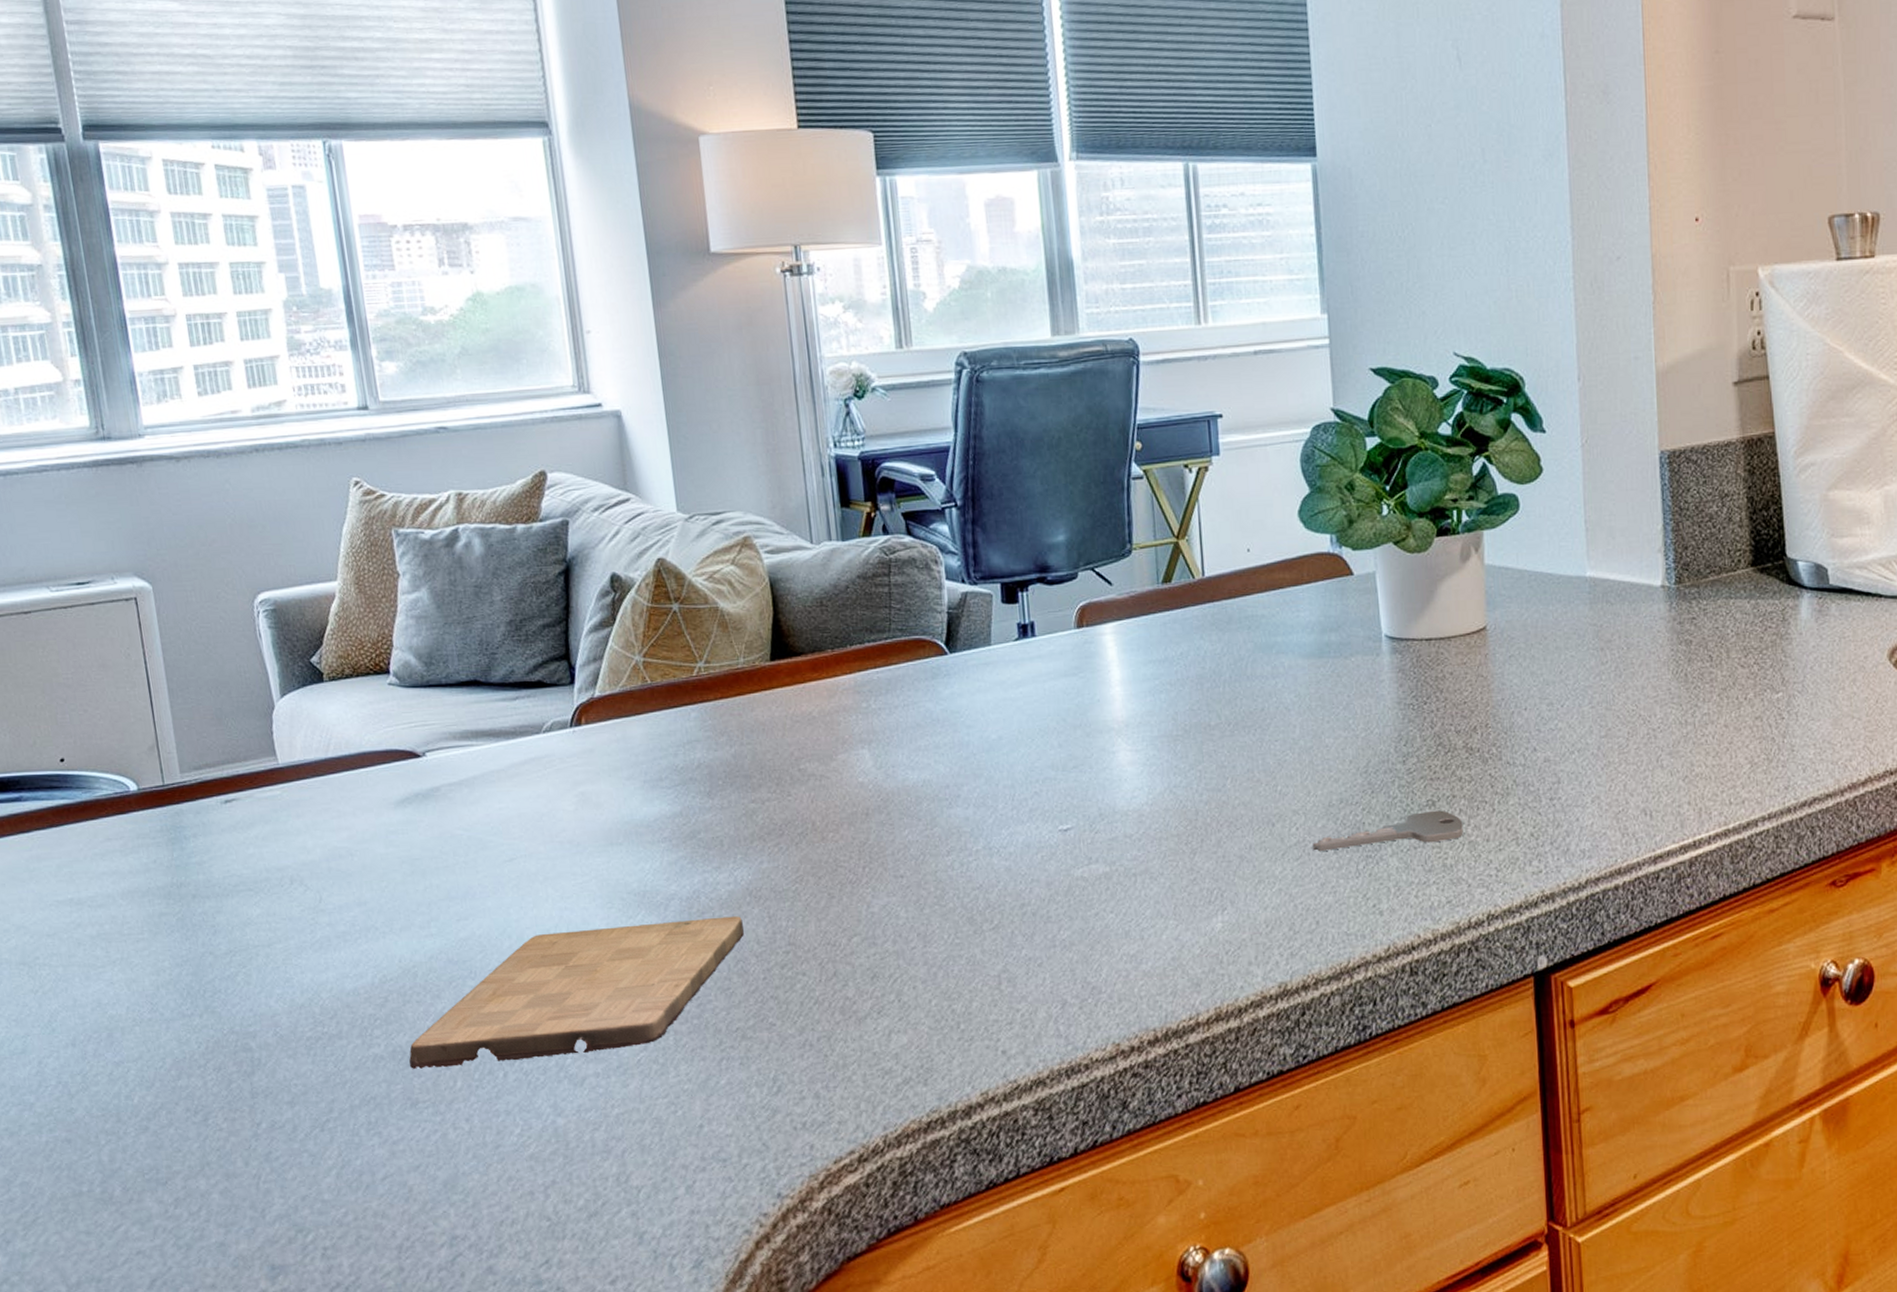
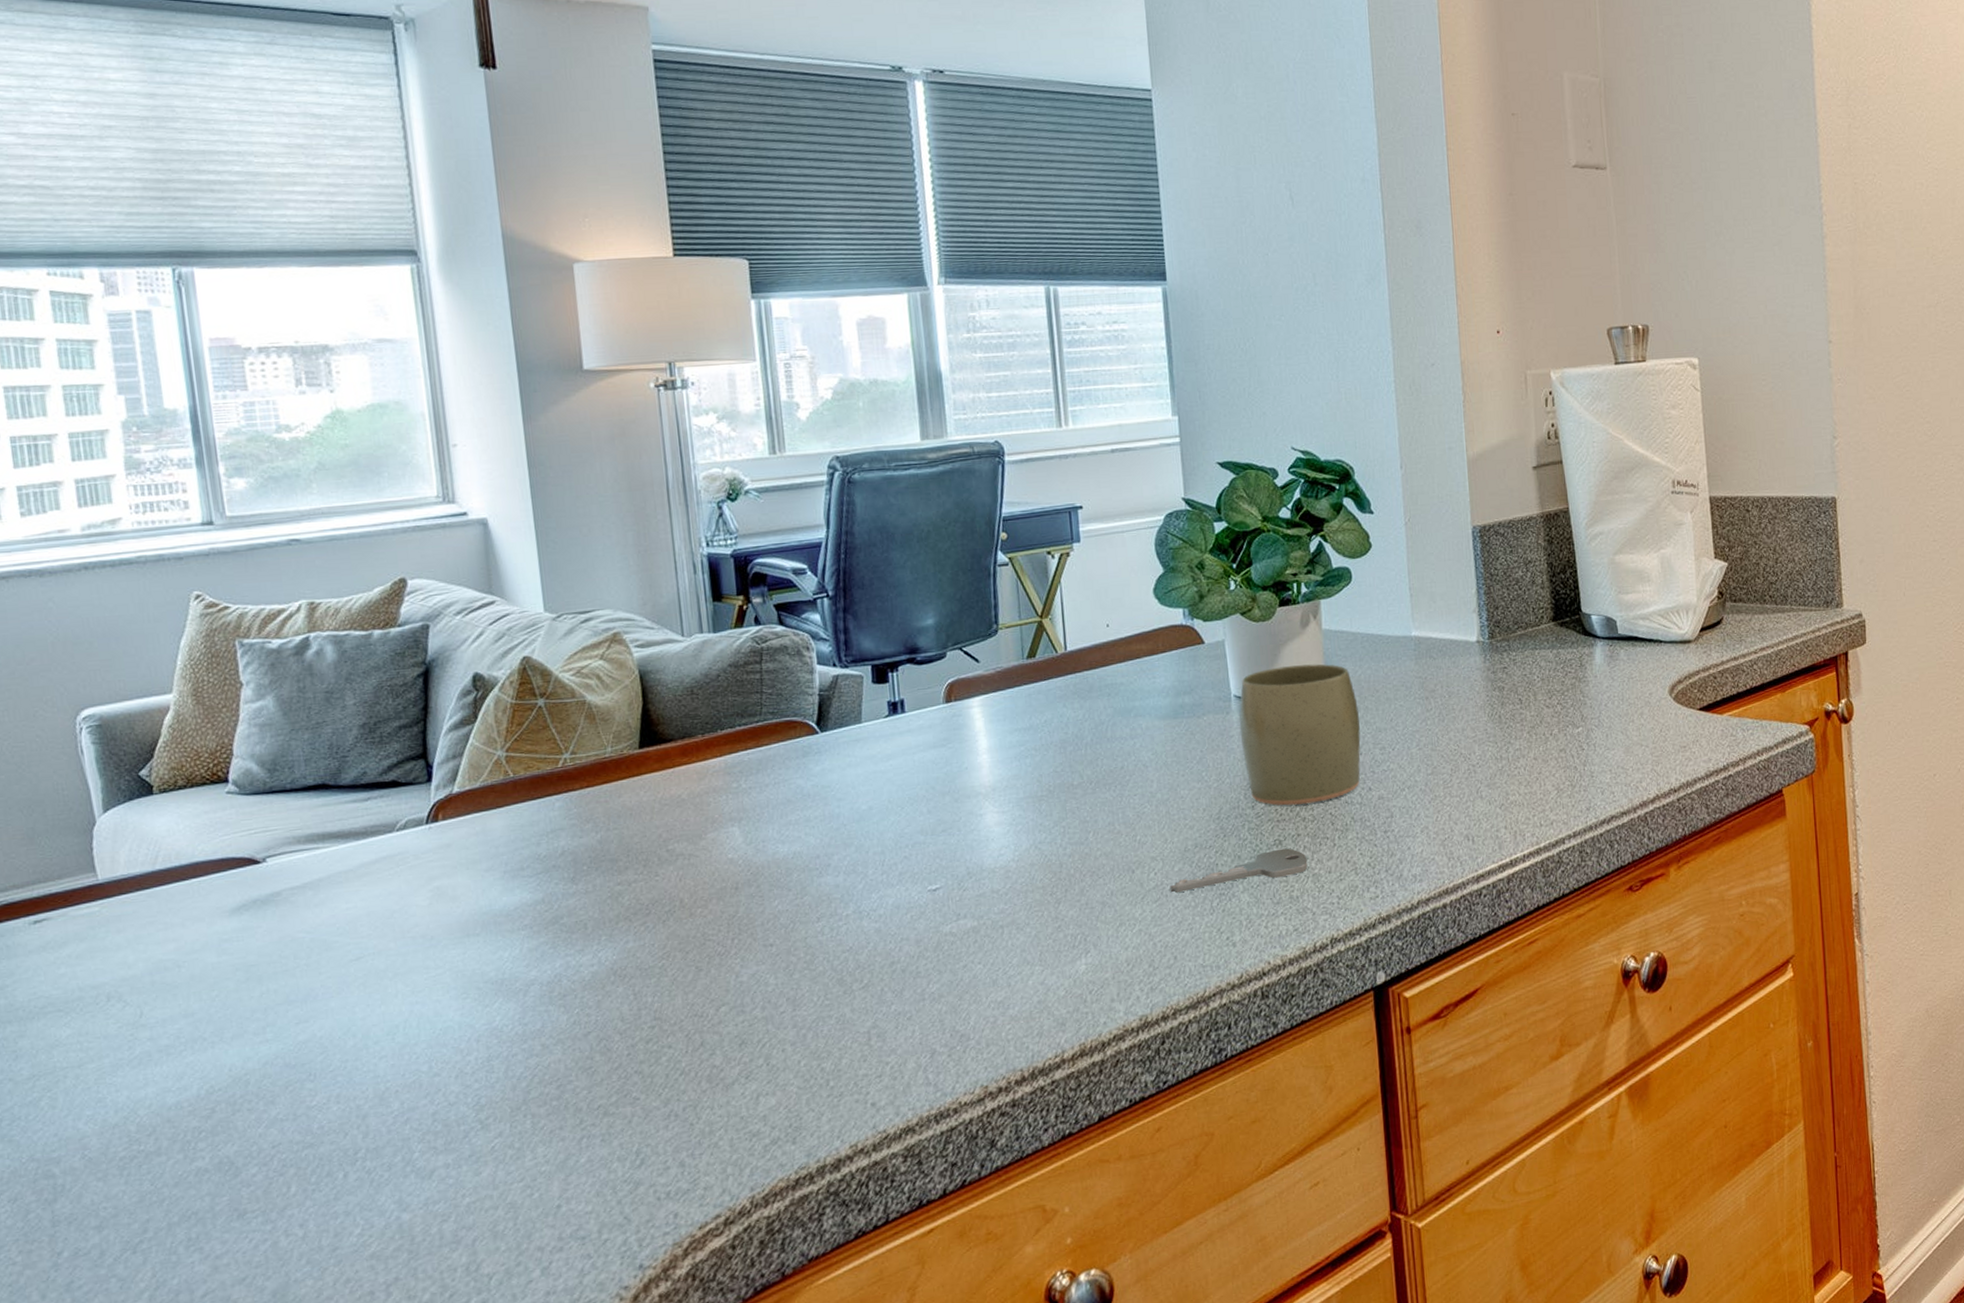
cutting board: present [409,916,744,1069] -> none [237,996,608,1179]
mug: none [1390,604,1525,763] -> present [1239,664,1361,806]

